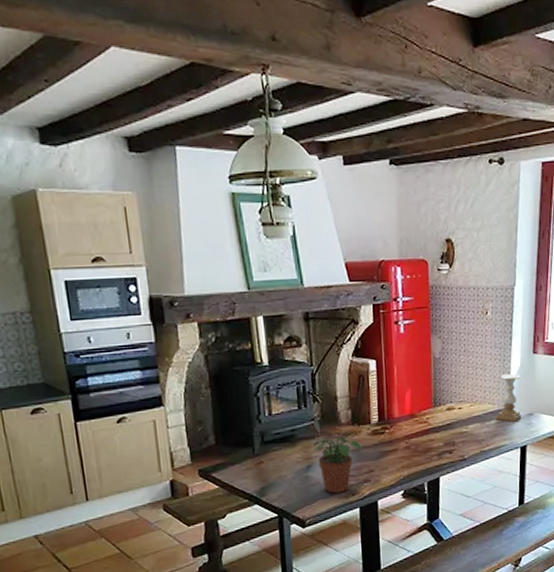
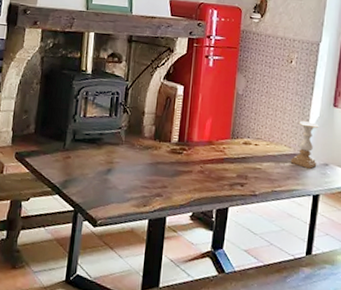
potted plant: present [312,436,363,494] -> none [115,147,160,202]

